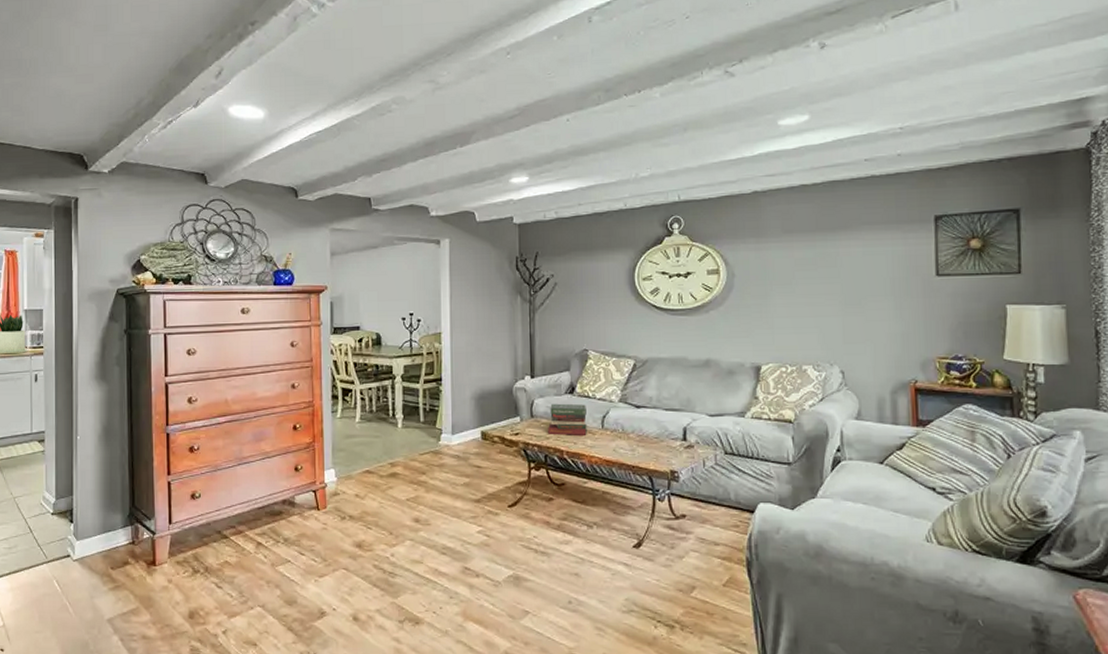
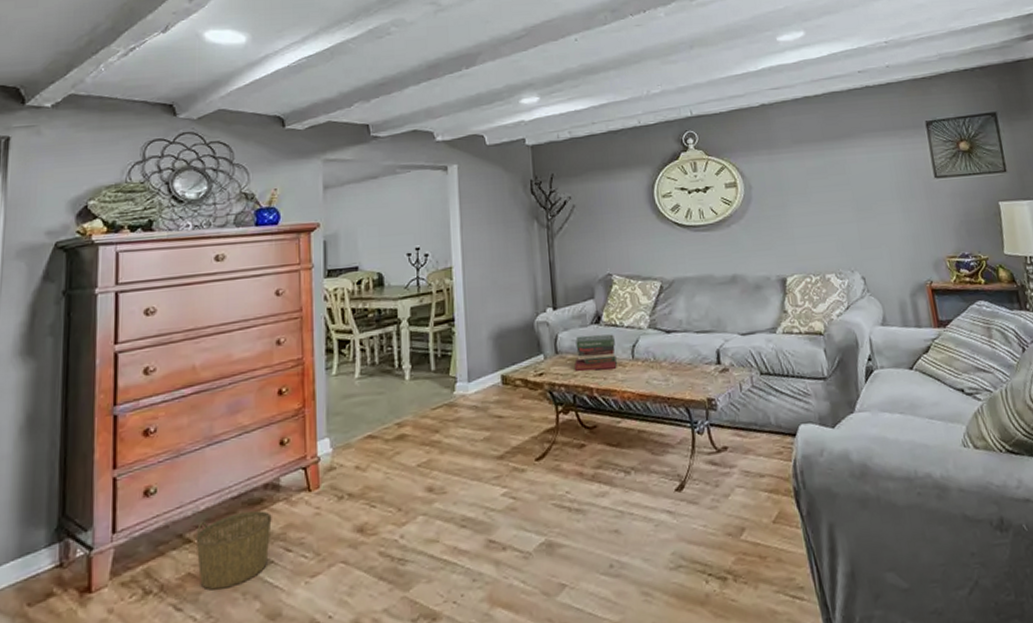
basket: none [230,520,289,576] -> present [195,510,272,591]

